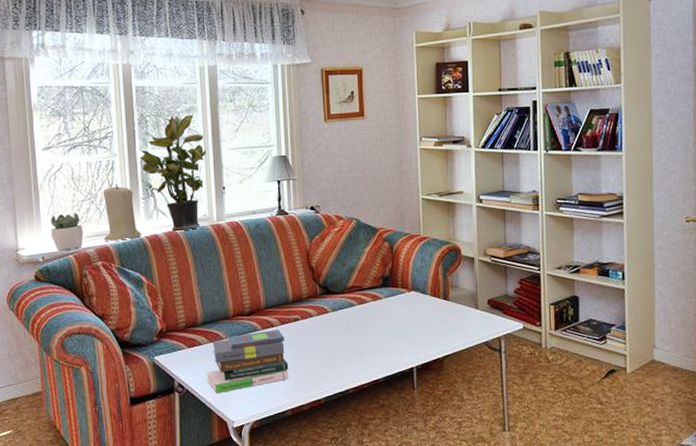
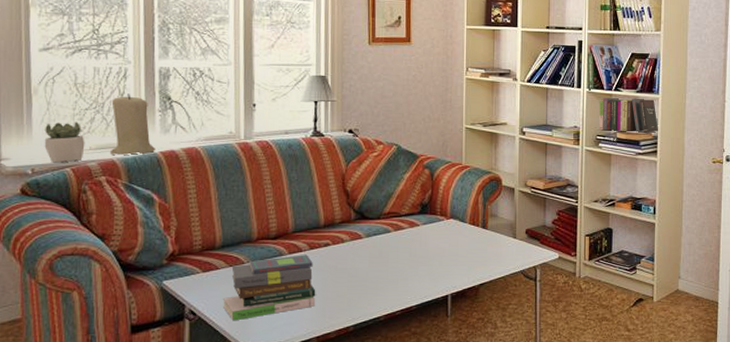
potted plant: present [139,114,206,232] -> none [158,24,236,148]
books: none [558,156,624,194] -> present [599,98,659,133]

